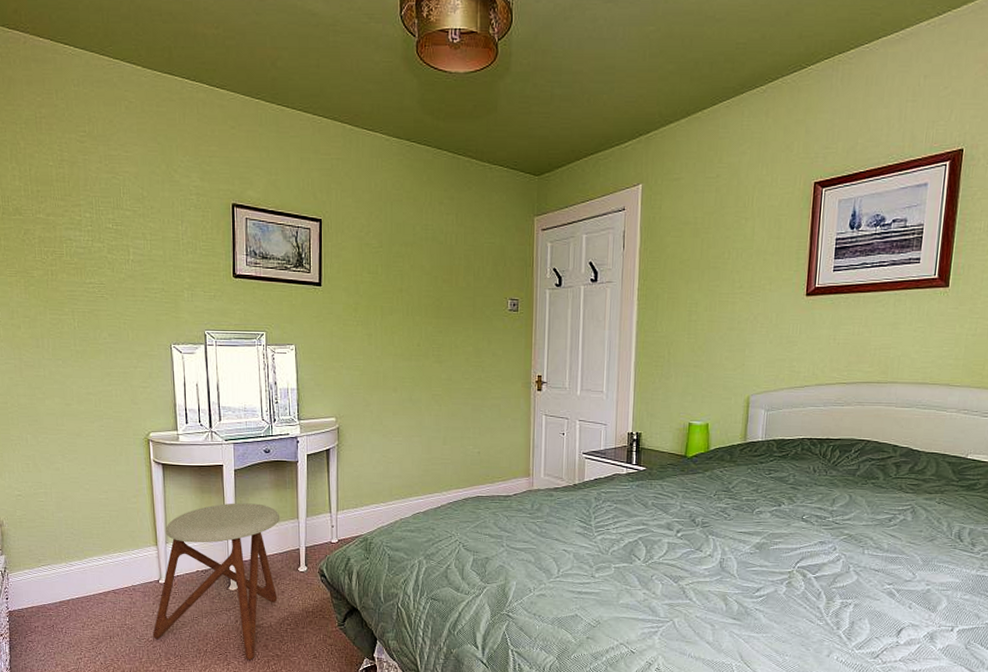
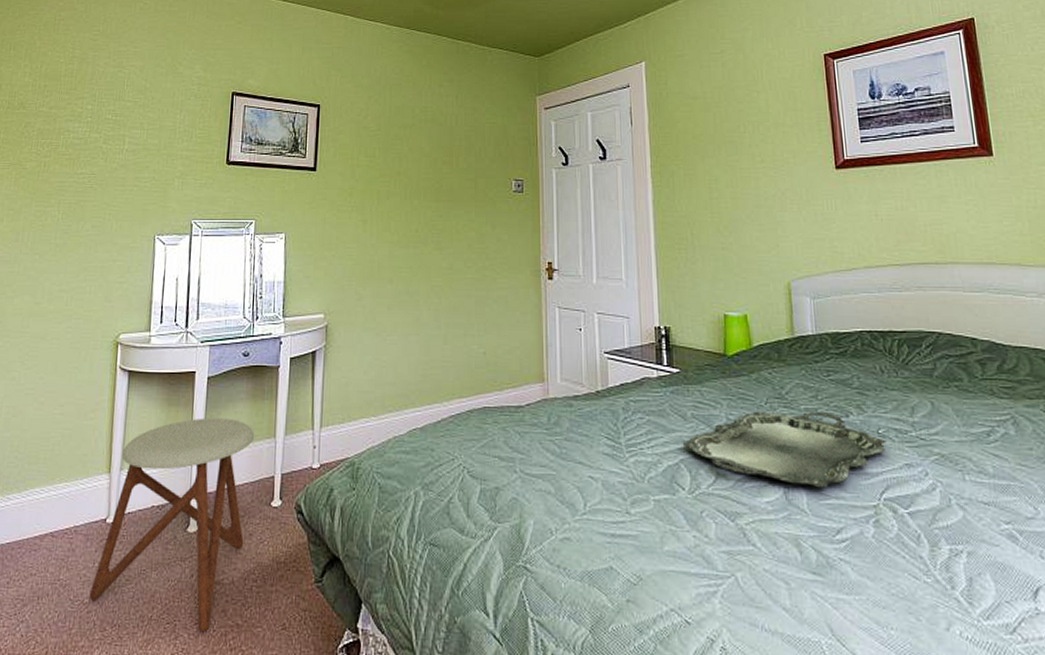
serving tray: none [643,501,808,559] -> present [683,411,886,488]

